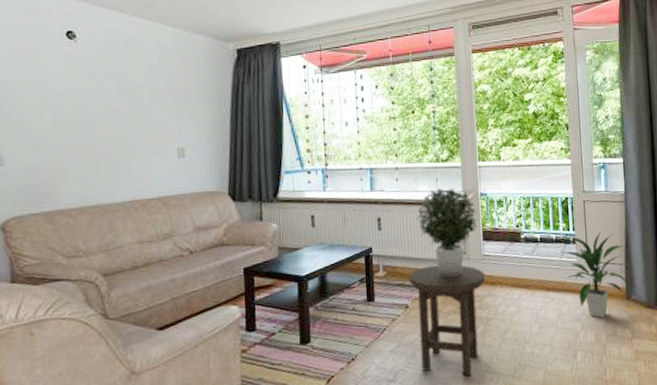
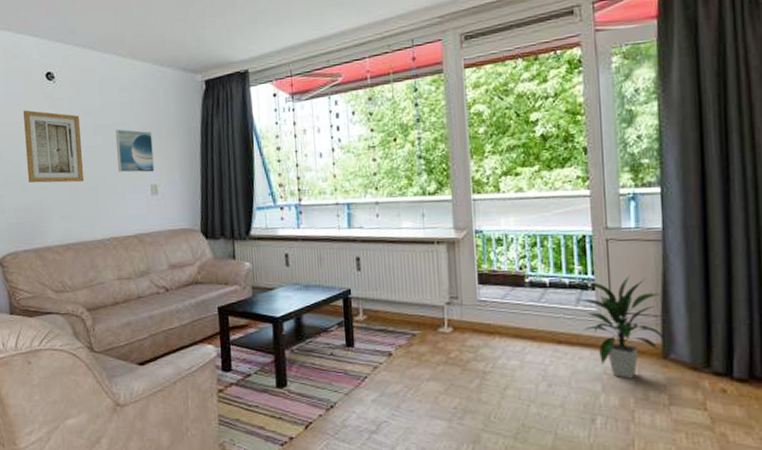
wall art: none [38,67,105,144] -> present [23,110,84,183]
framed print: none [142,92,182,136] -> present [116,129,154,173]
stool: present [408,265,485,377] -> none [392,310,480,434]
potted plant: present [417,187,477,278] -> none [400,223,471,325]

